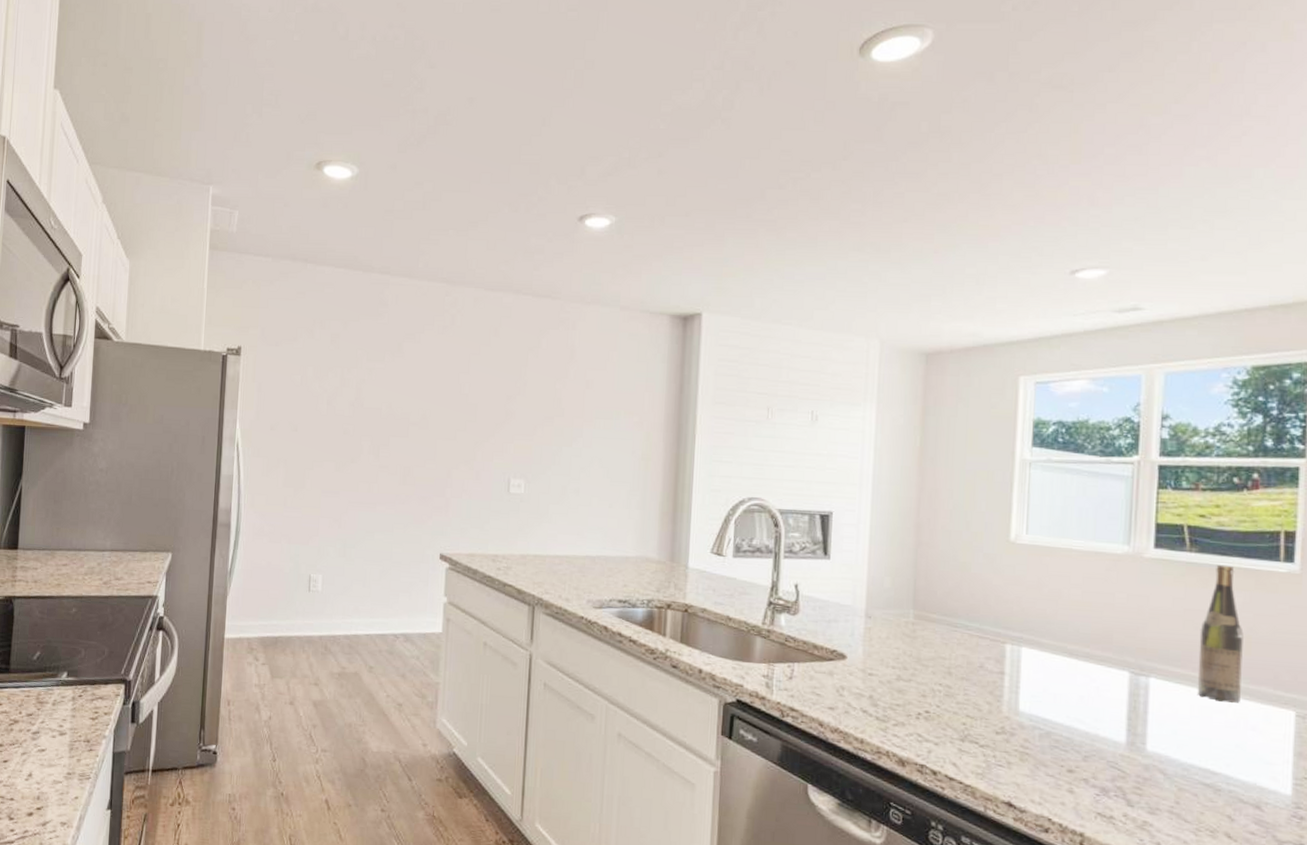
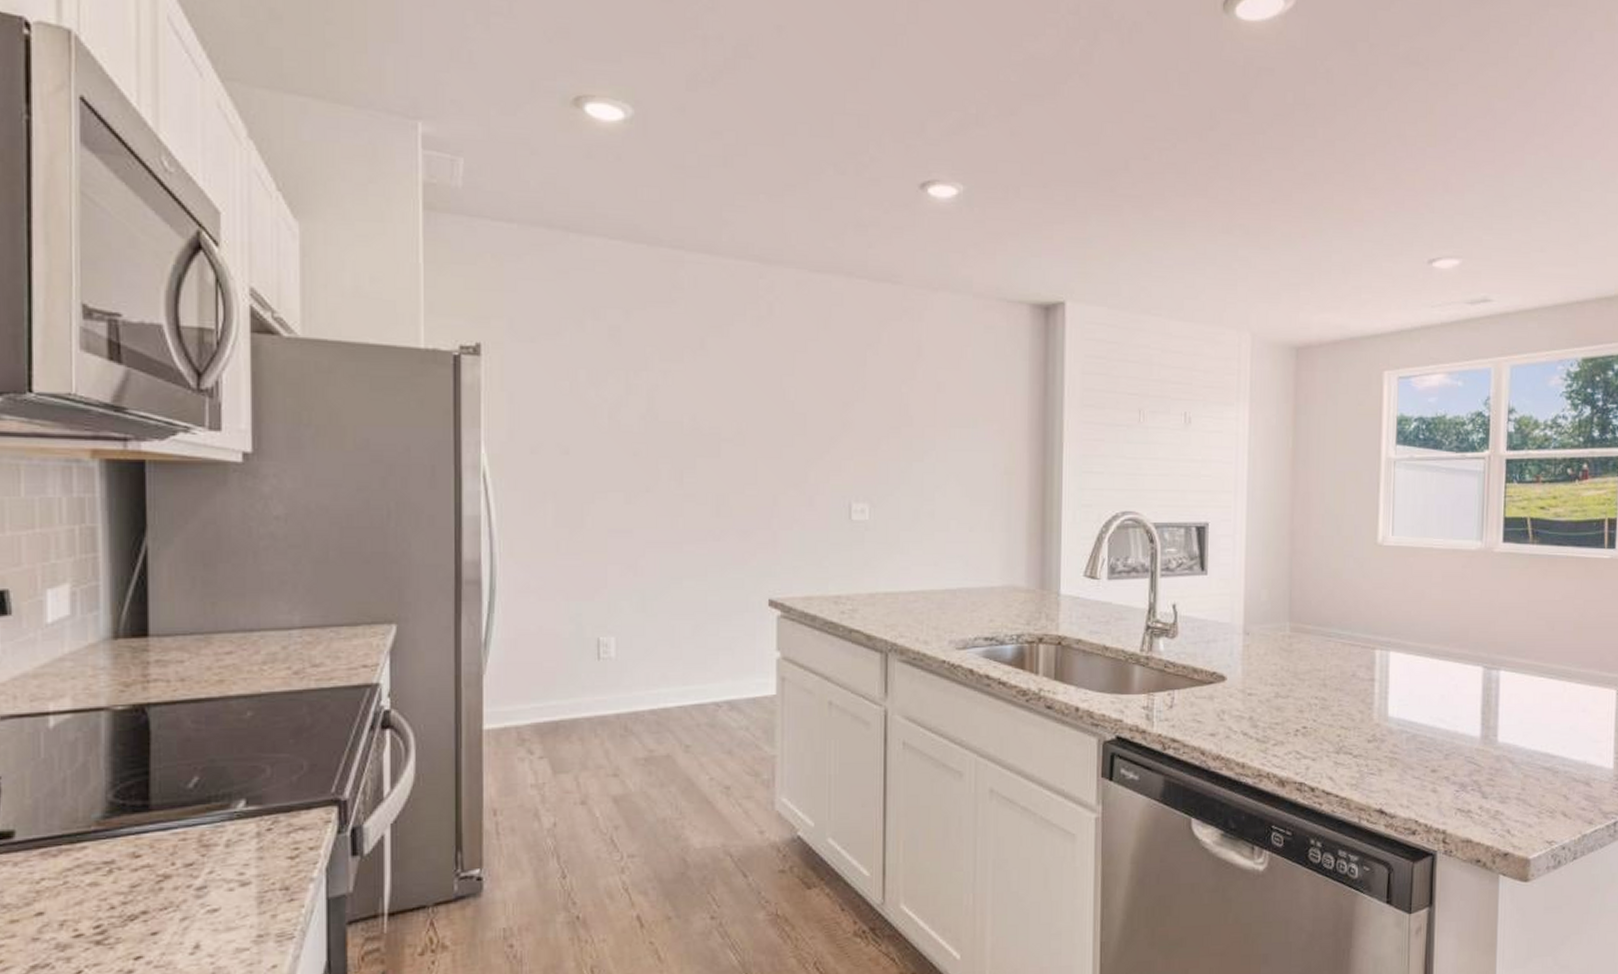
wine bottle: present [1197,564,1244,703] -> none [1538,554,1576,687]

